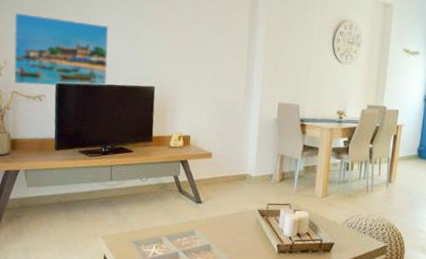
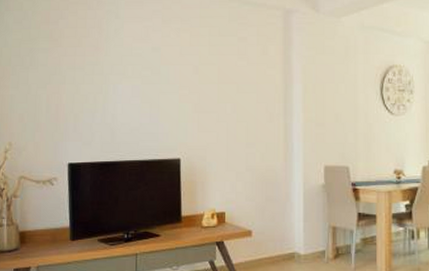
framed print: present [13,12,109,86] -> none [18,87,126,168]

